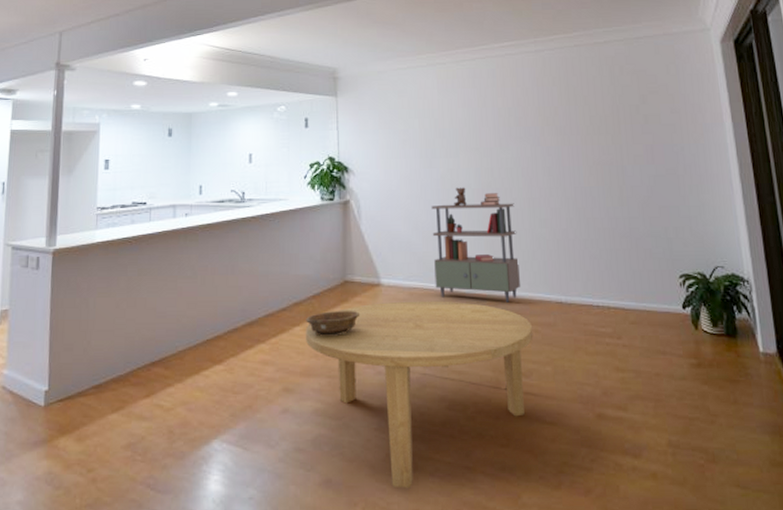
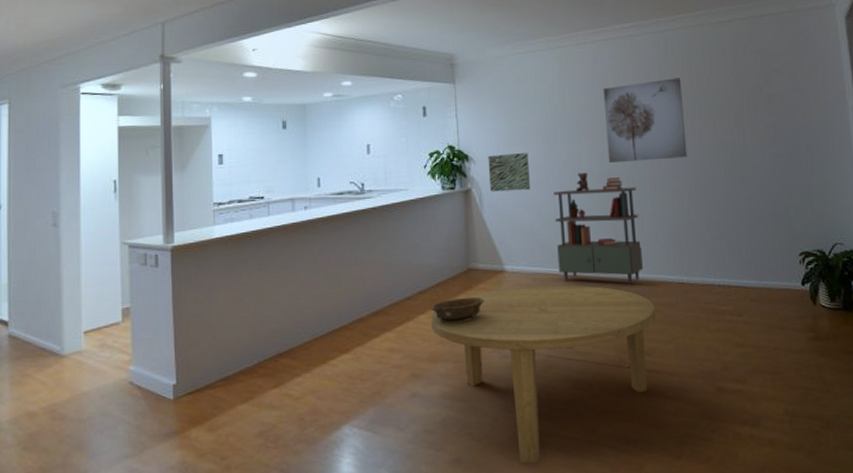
wall art: none [367,165,408,204] -> present [488,152,530,192]
wall art: none [481,96,565,179] -> present [603,78,688,164]

